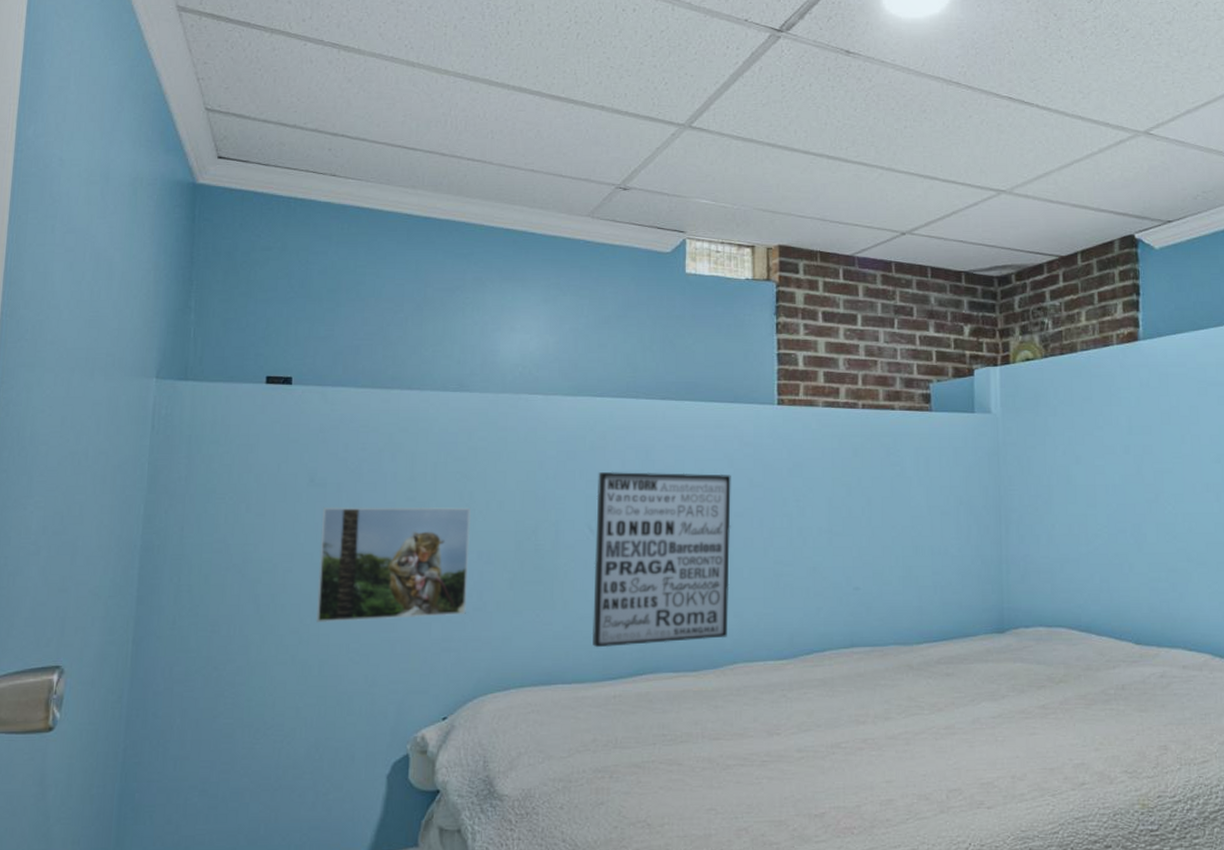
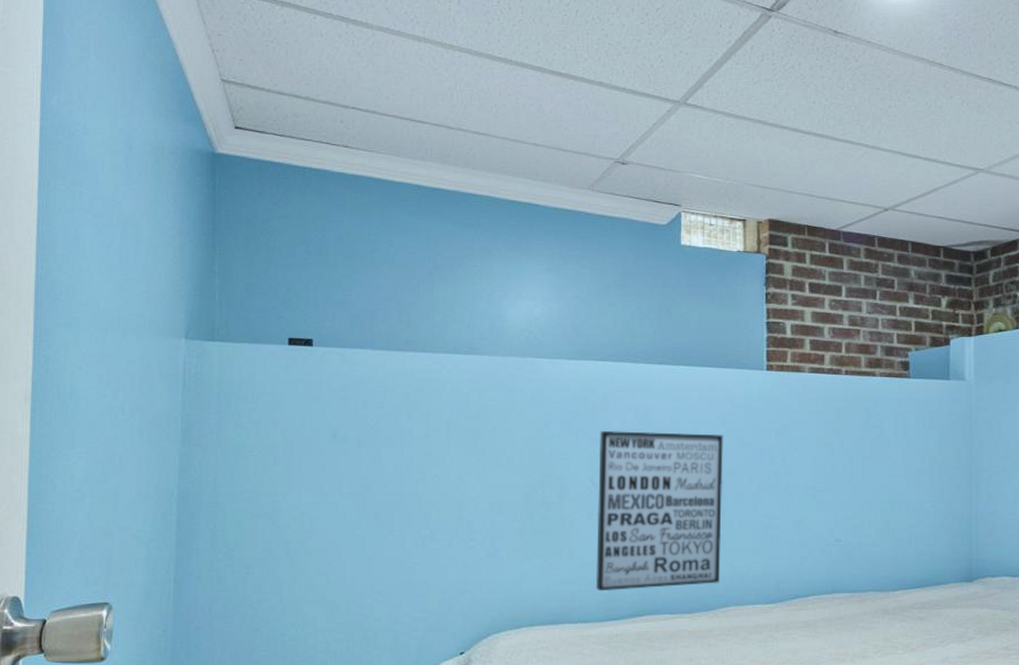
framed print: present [316,506,472,624] -> none [342,460,483,567]

